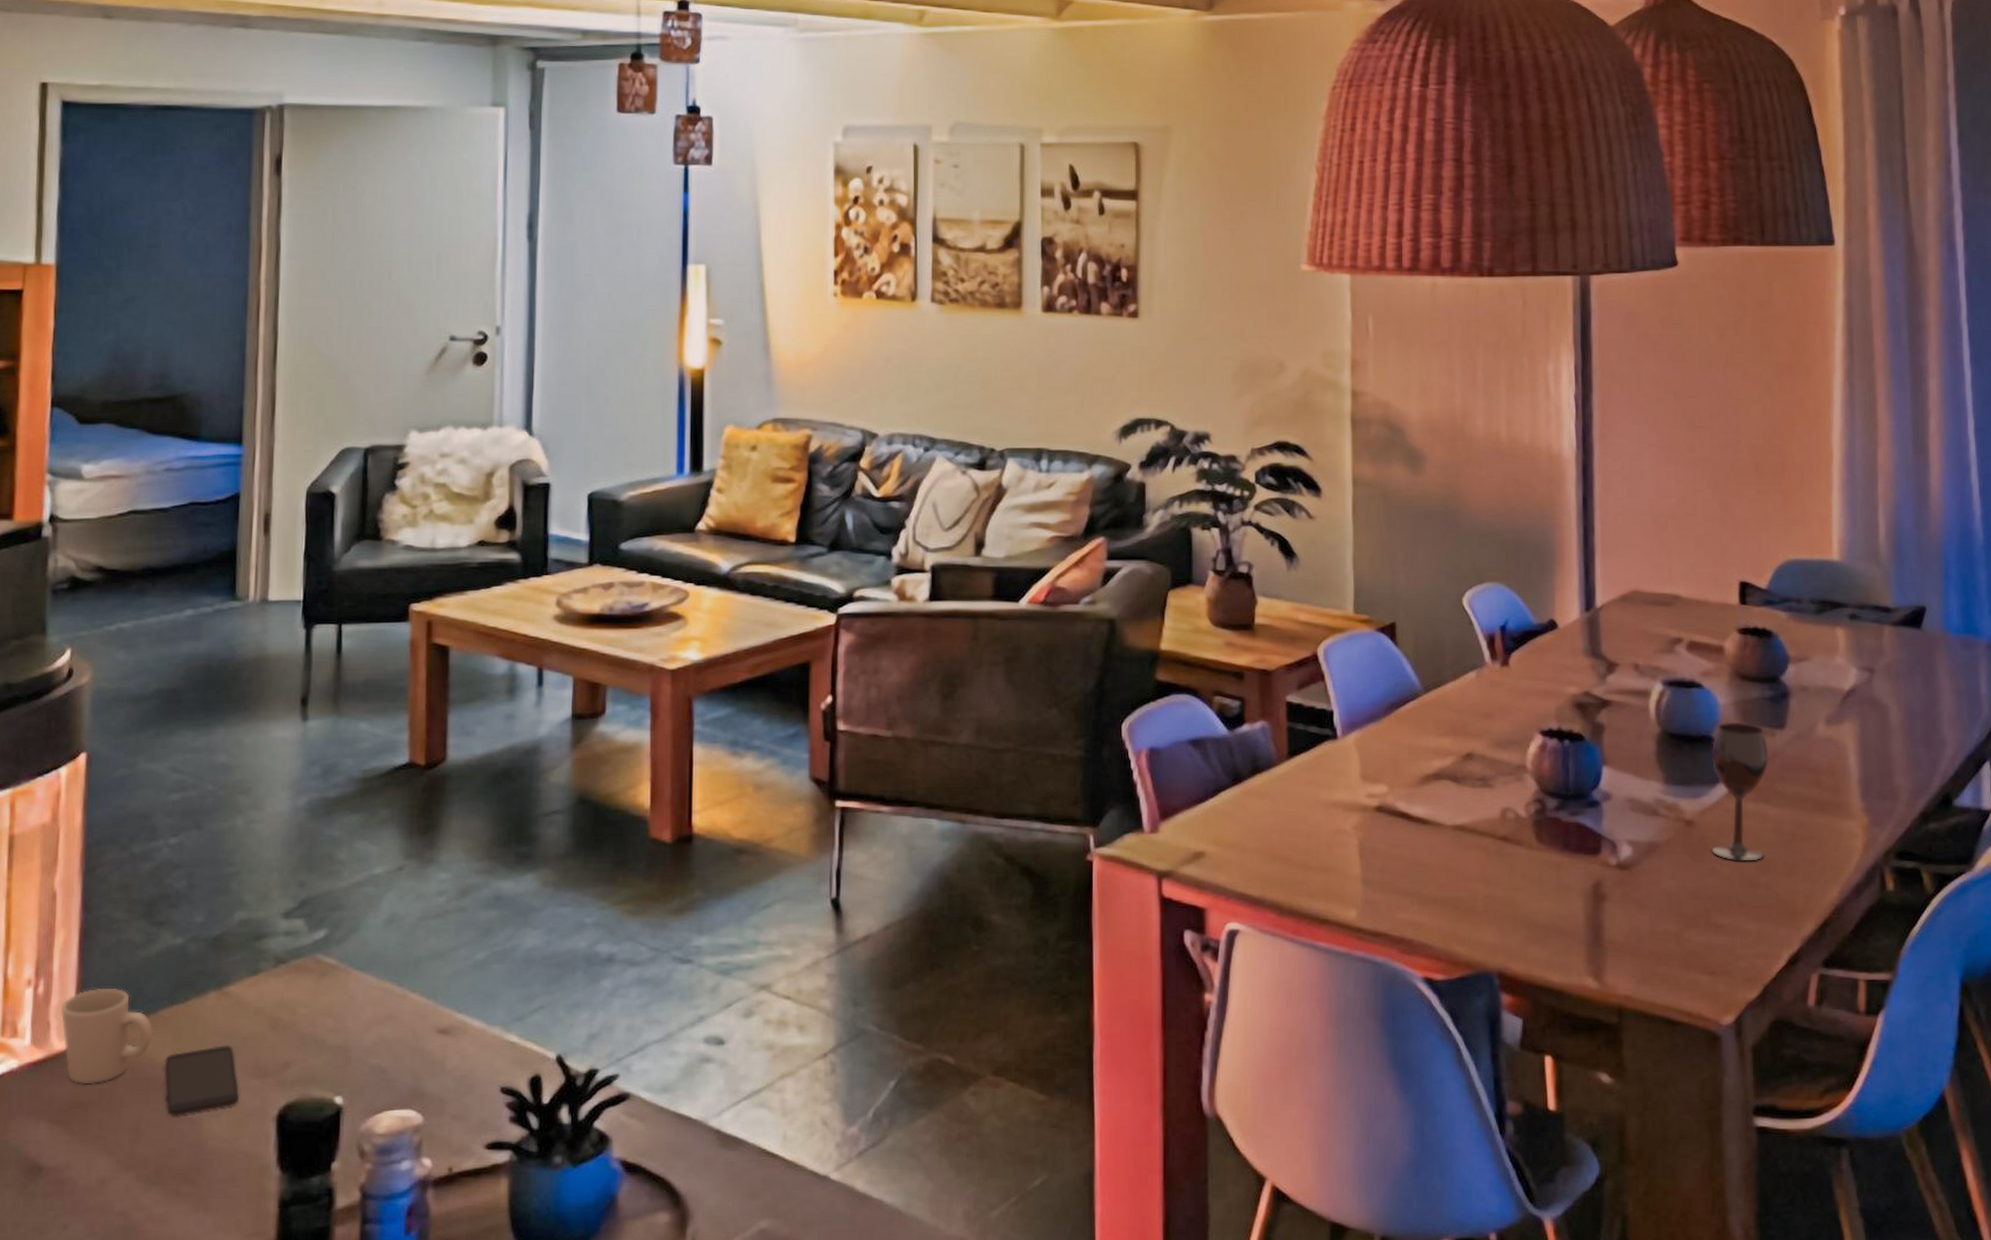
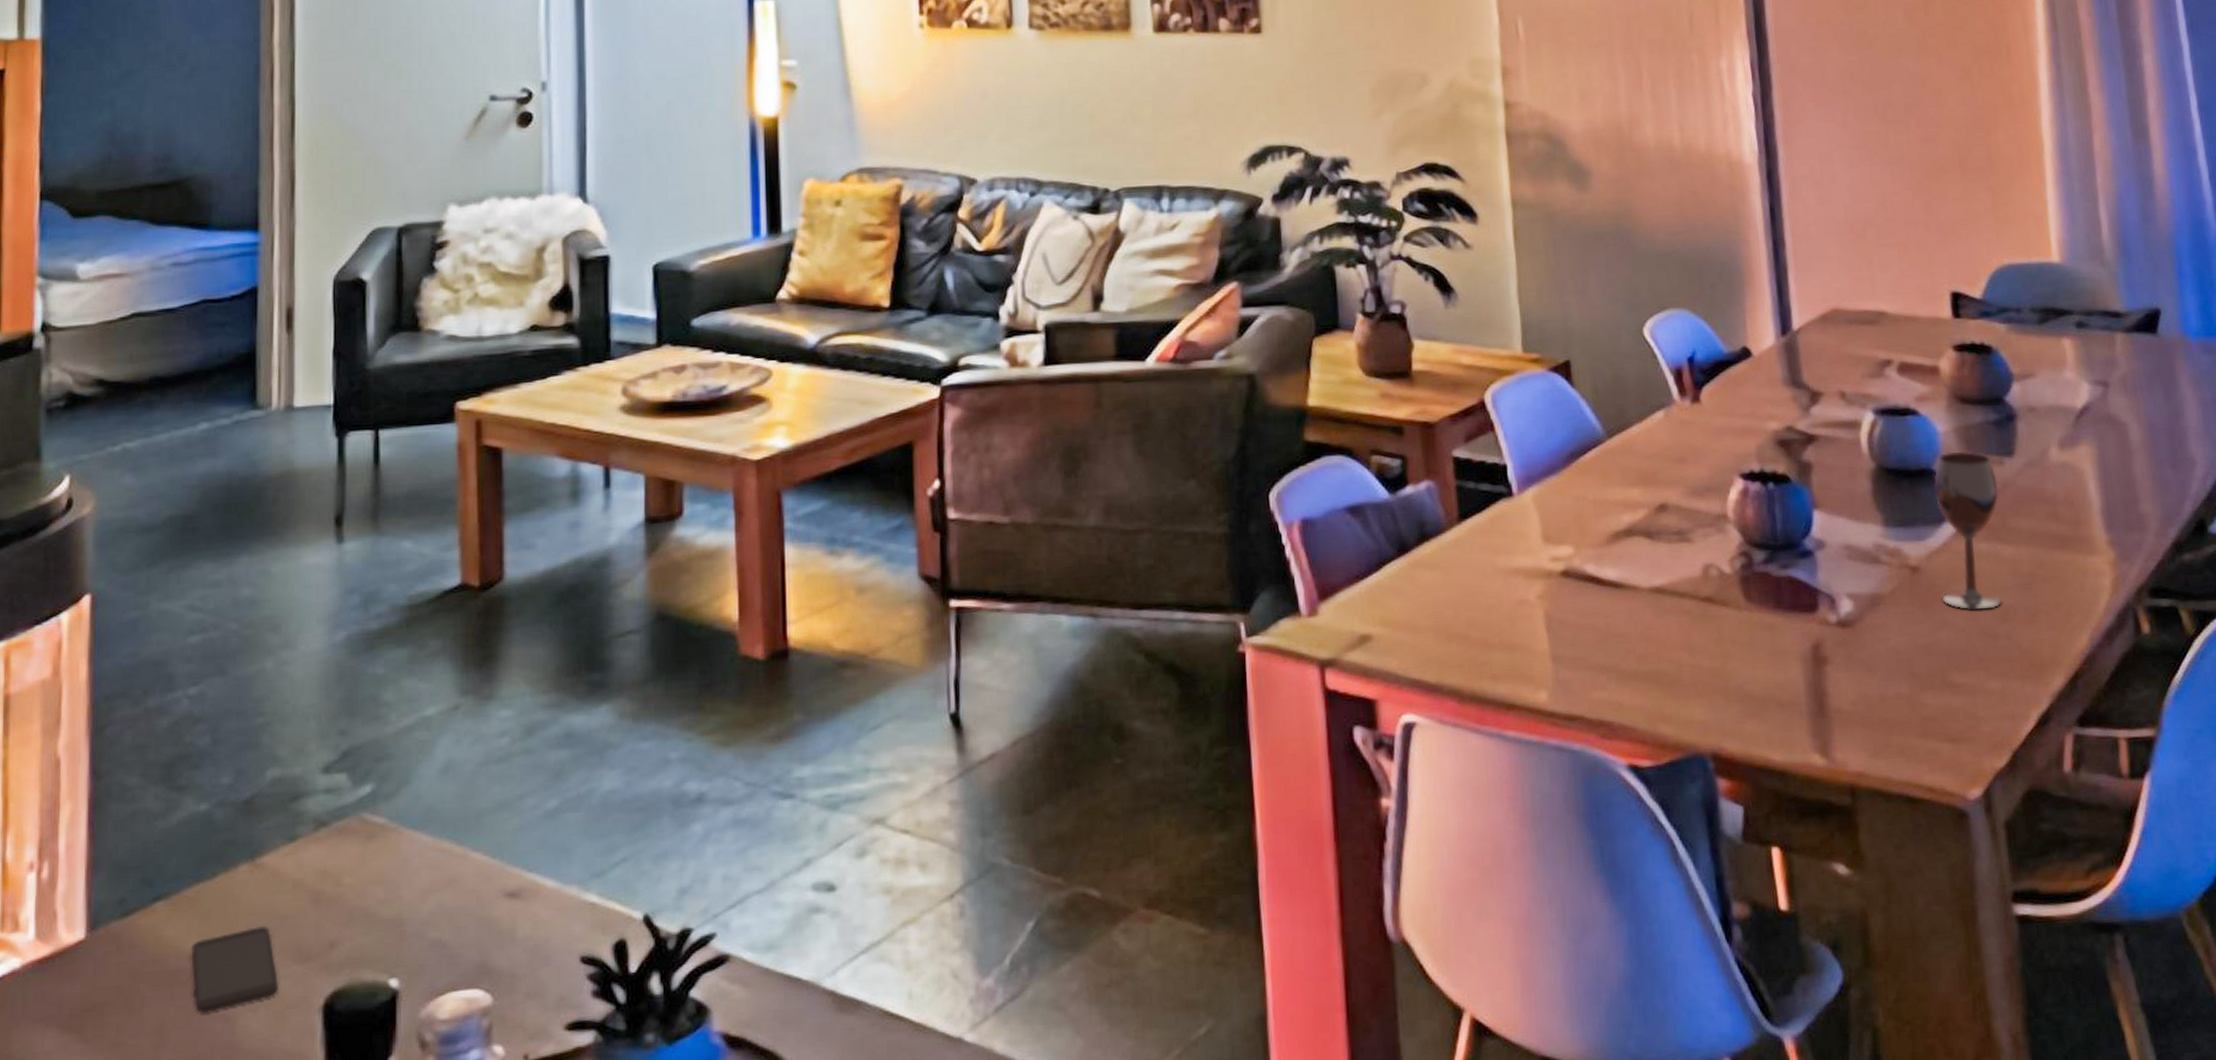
mug: present [60,987,154,1085] -> none [68,866,177,983]

